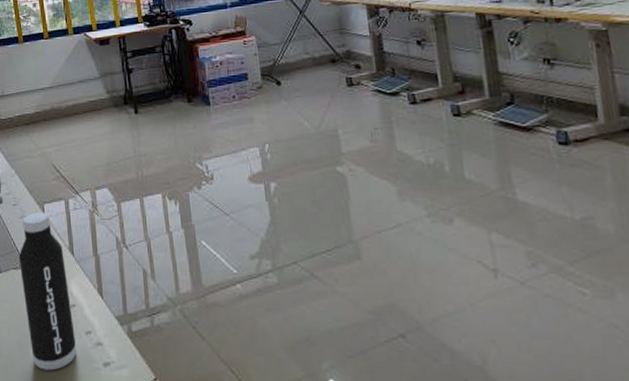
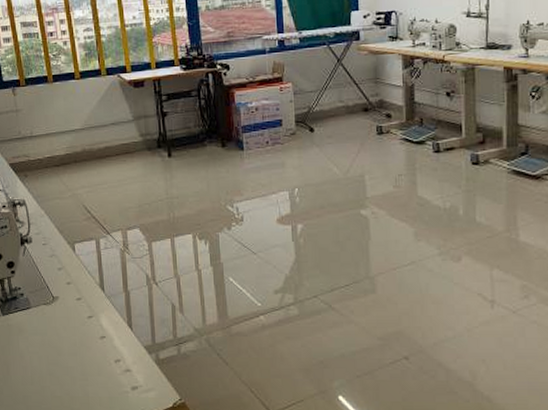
water bottle: present [18,212,77,371] -> none [48,251,107,395]

